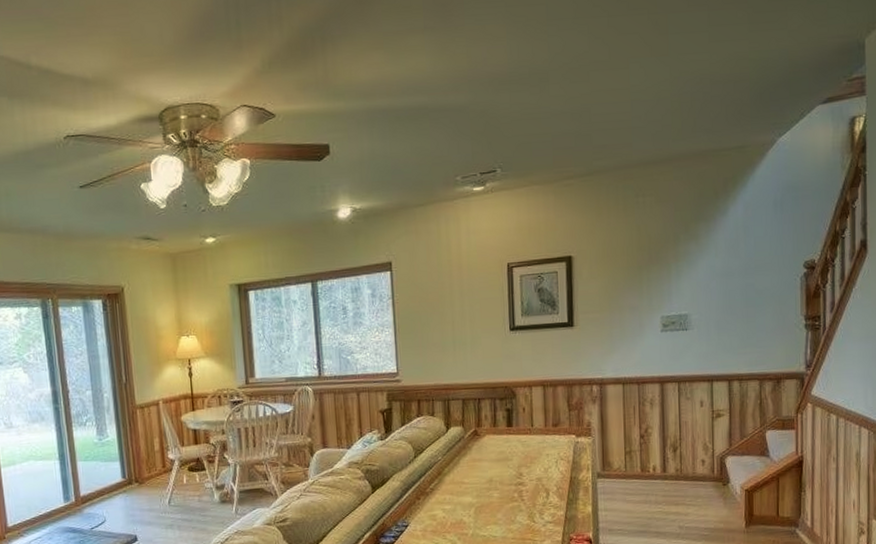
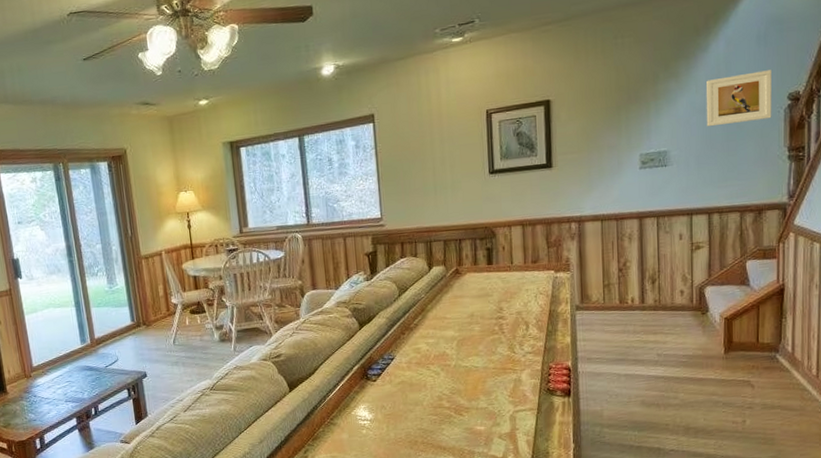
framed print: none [725,237,789,292] -> present [705,70,772,127]

